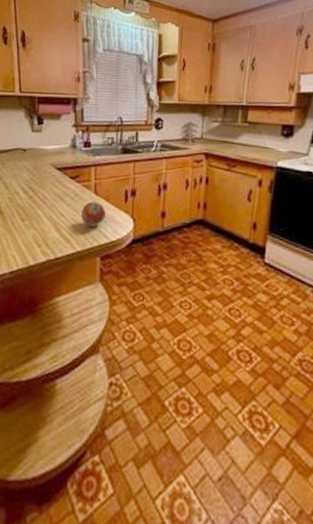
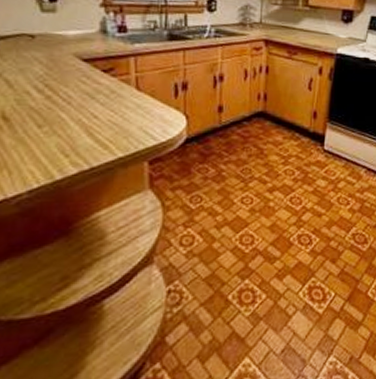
fruit: present [80,201,106,227] -> none [119,98,152,129]

